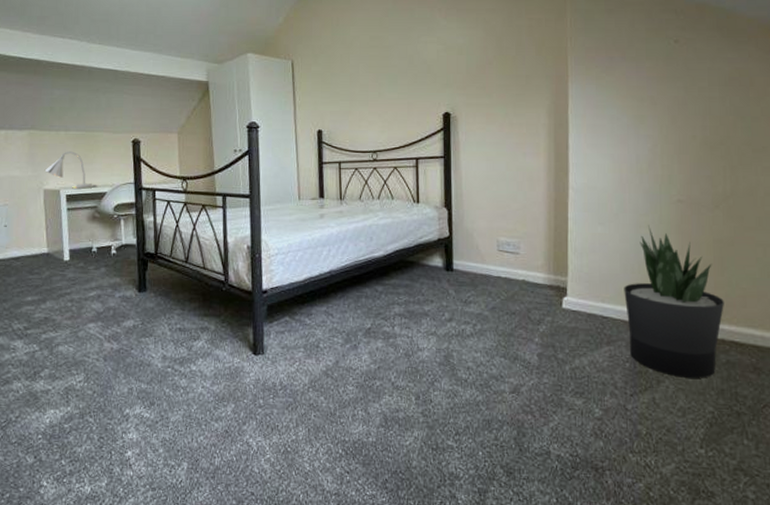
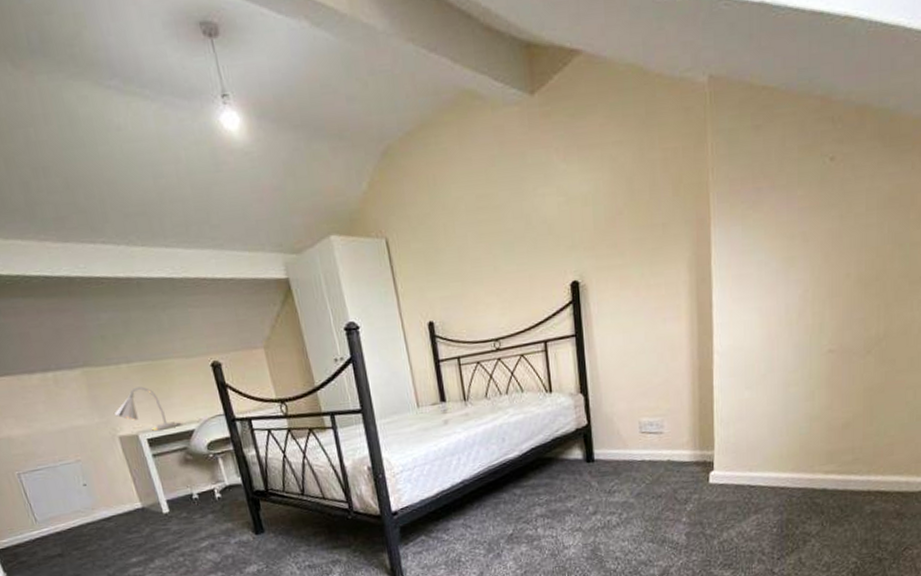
planter: present [624,225,724,378] -> none [771,382,872,534]

